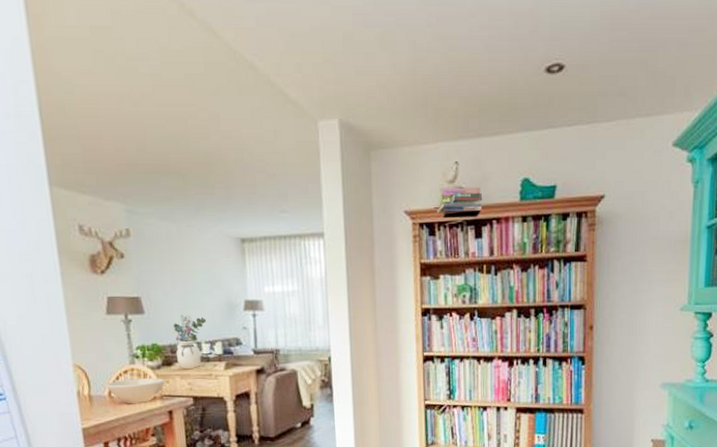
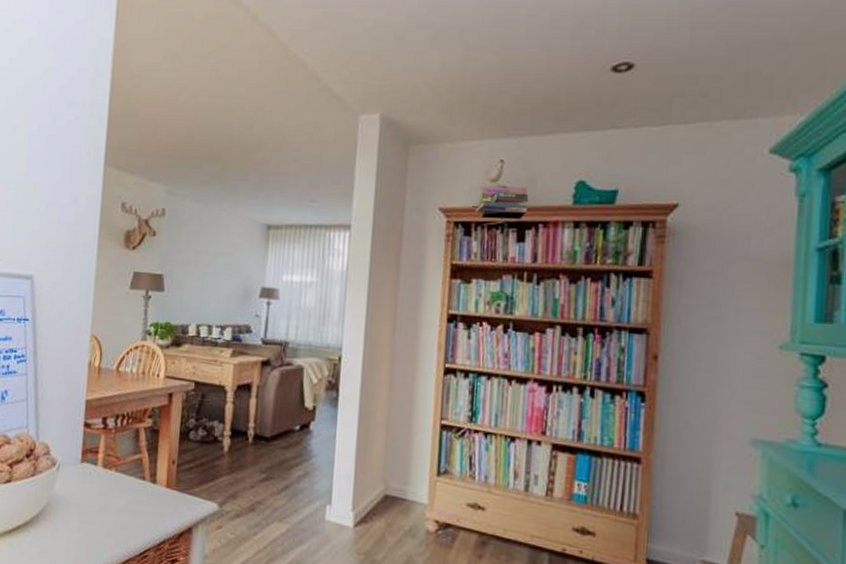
bowl: present [106,378,166,404] -> none [116,355,172,382]
bouquet: present [172,310,207,370] -> none [186,292,221,353]

